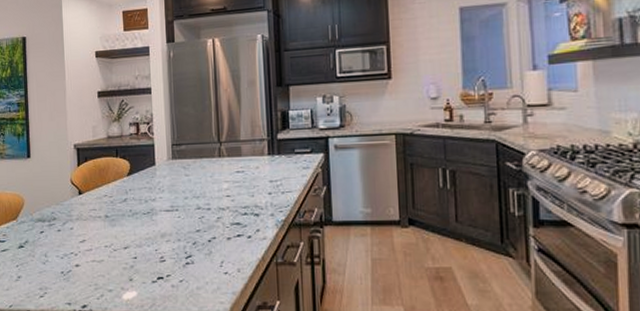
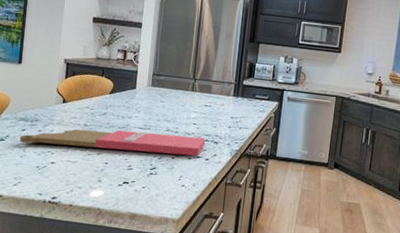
cutting board: none [39,211,244,246] -> present [19,128,206,156]

